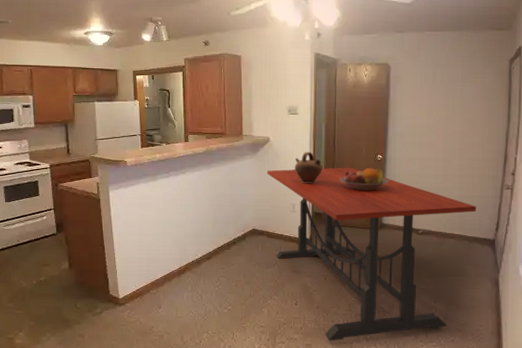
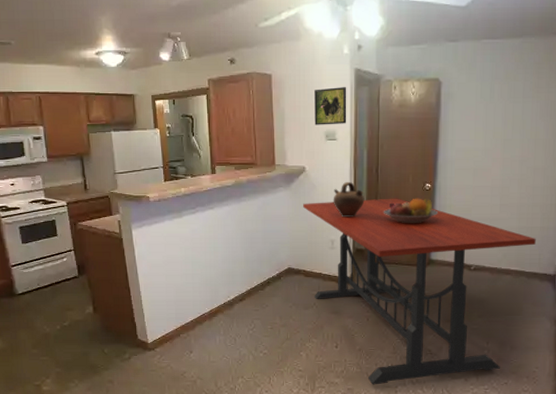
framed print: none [278,68,308,101] -> present [314,87,347,125]

